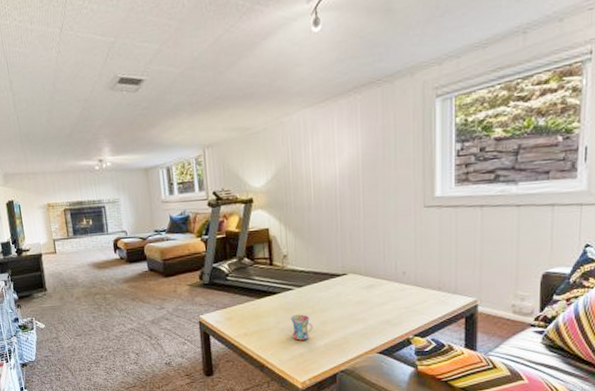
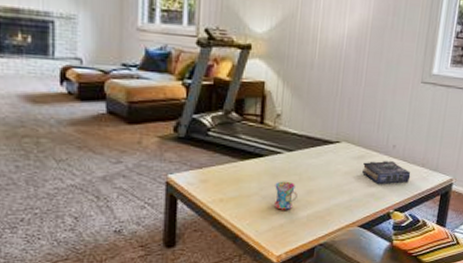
book: none [374,287,427,311] -> present [362,160,411,184]

